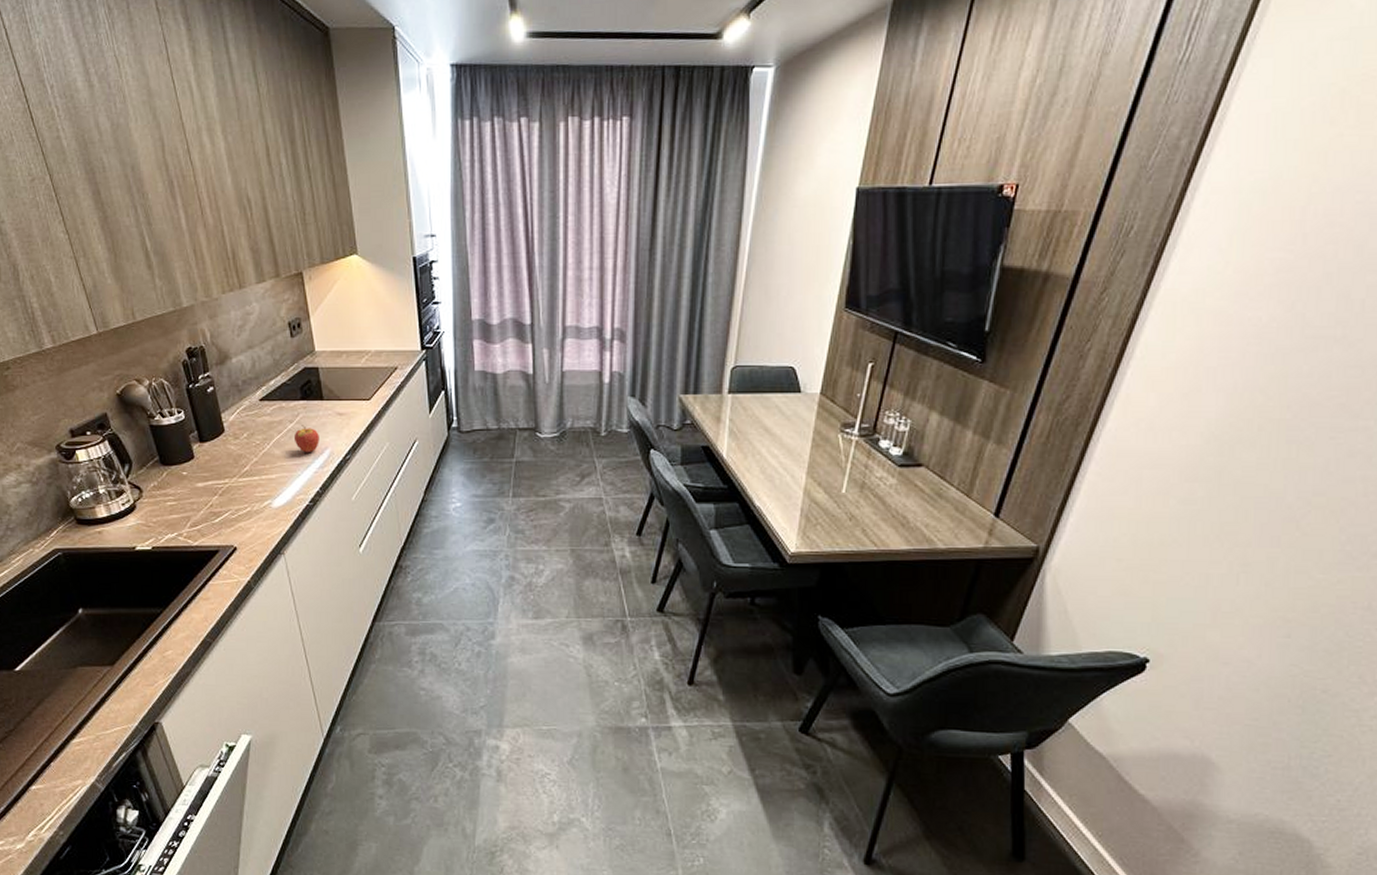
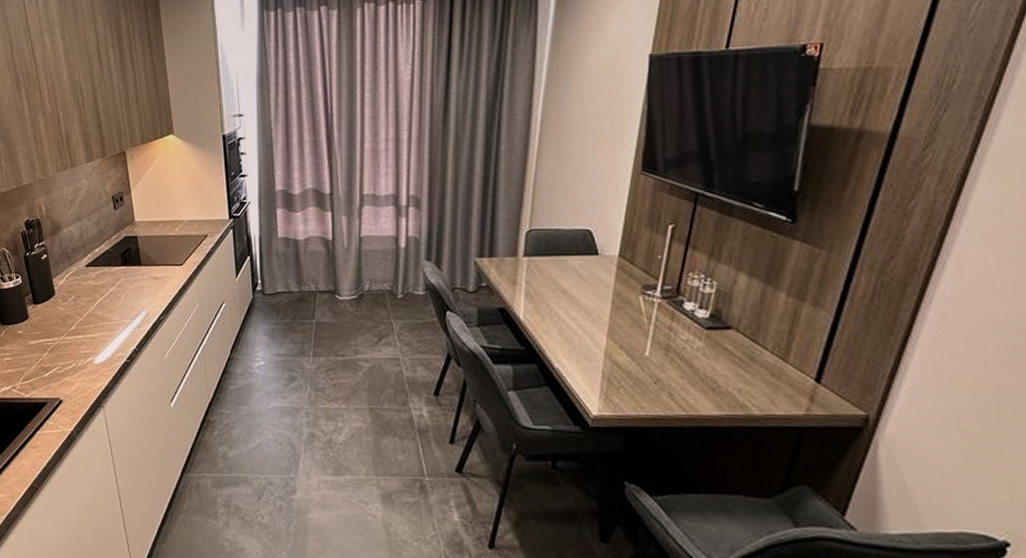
fruit: present [293,425,319,453] -> none [114,288,137,314]

